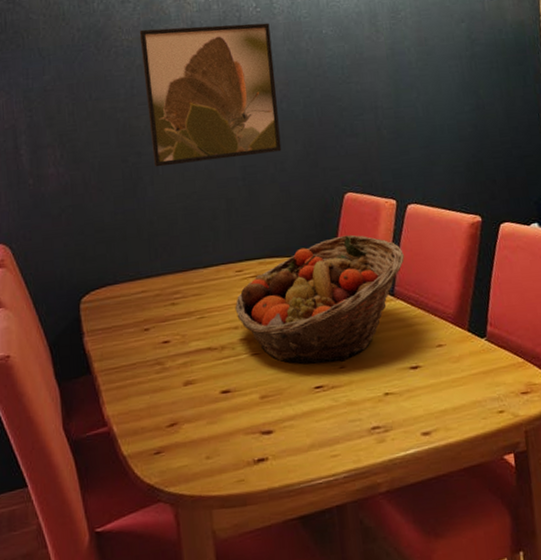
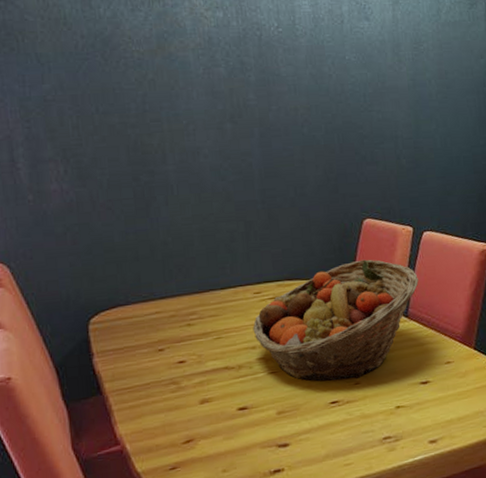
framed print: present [139,23,282,167] -> none [151,41,302,187]

